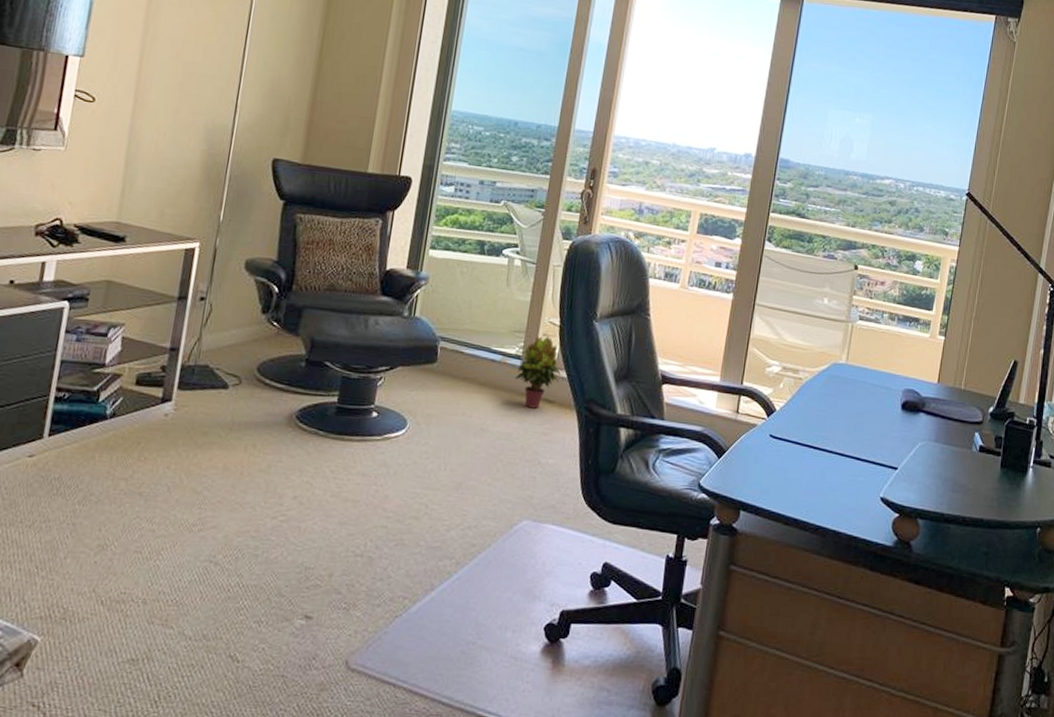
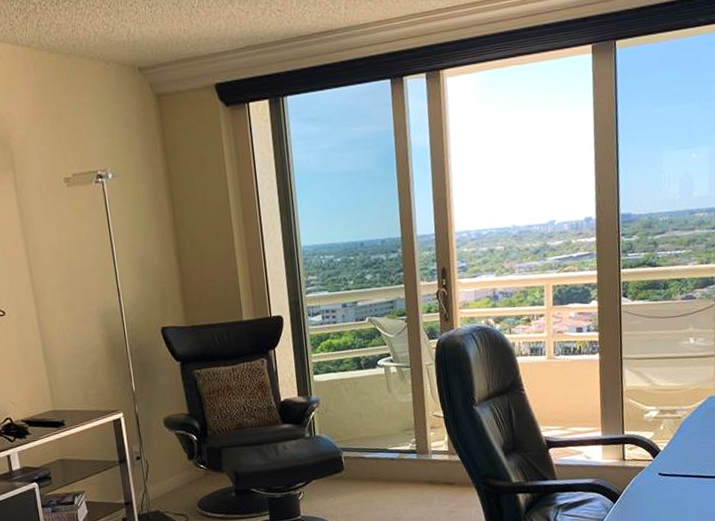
potted plant: present [515,336,561,409] -> none [415,428,455,493]

